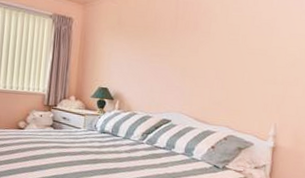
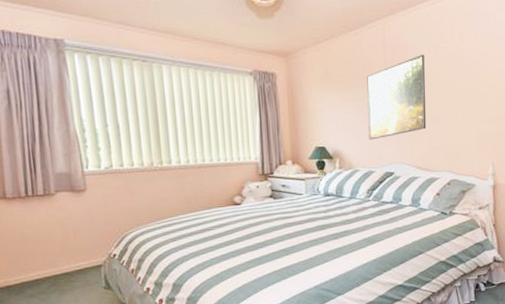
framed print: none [150,13,216,87] -> present [367,54,427,140]

